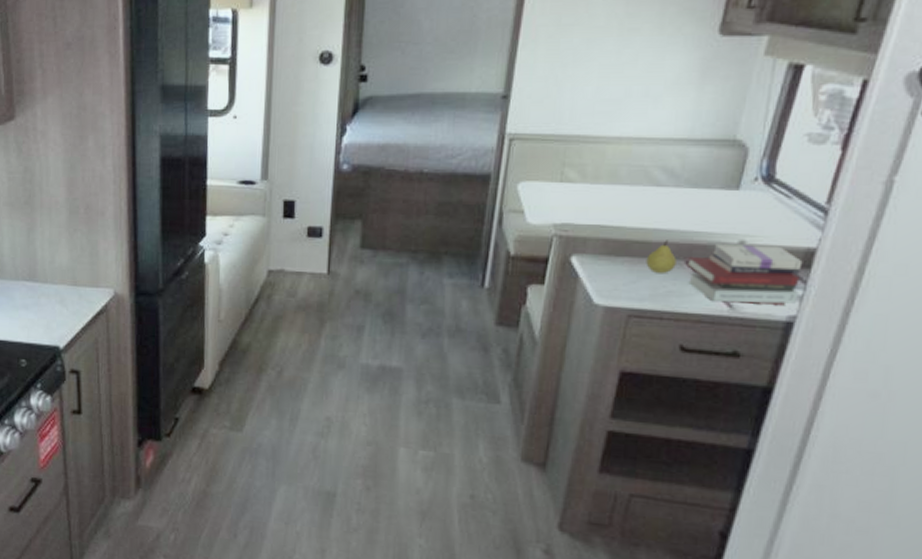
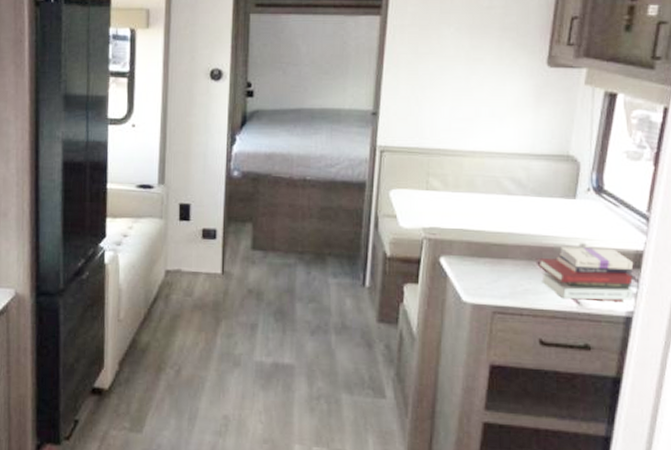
fruit: present [646,240,677,274] -> none [504,243,530,274]

